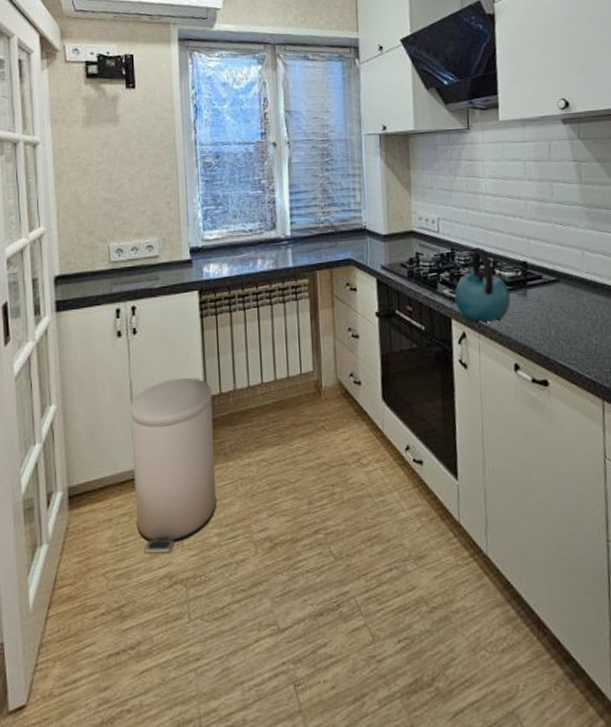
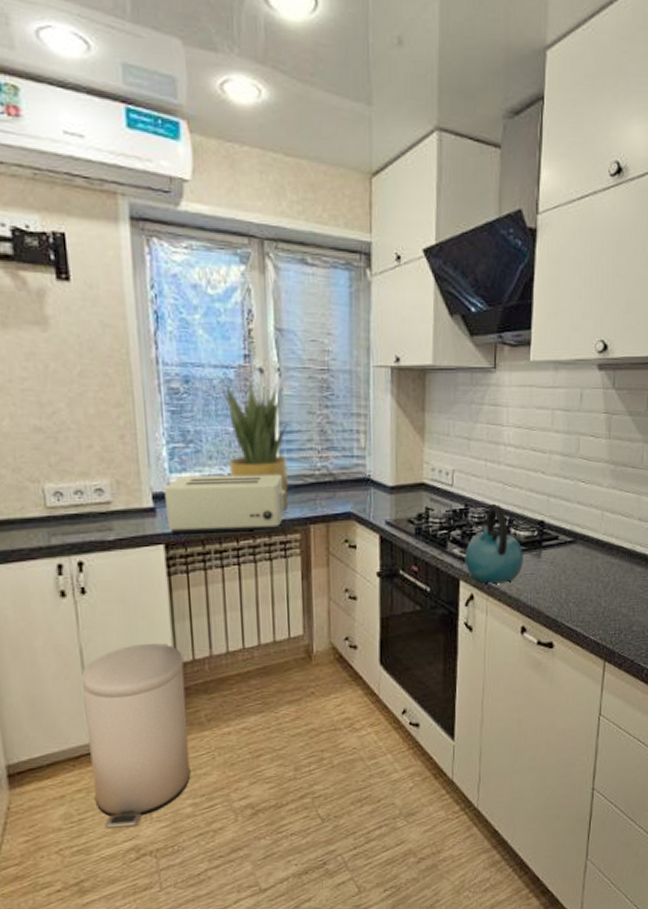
toaster: none [198,228,295,281] -> present [163,474,285,533]
planter: none [243,153,298,259] -> present [220,382,290,511]

